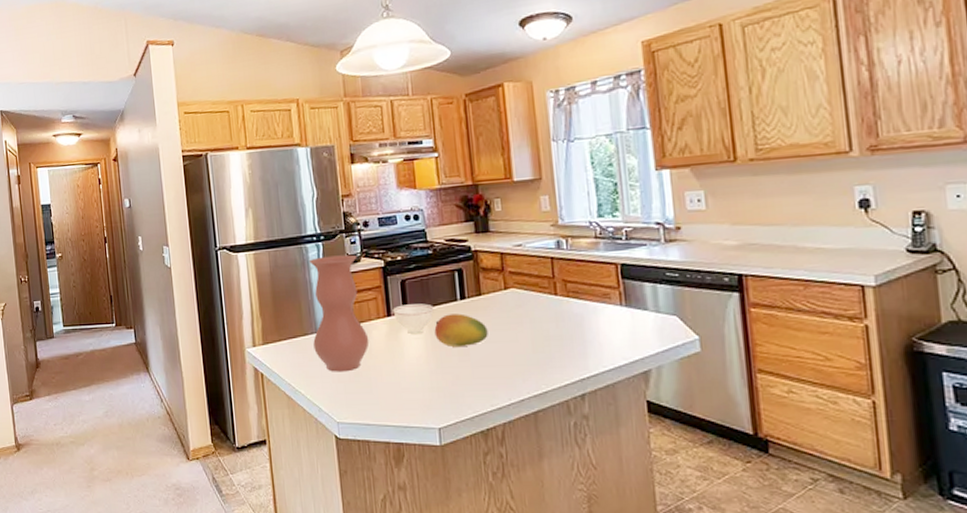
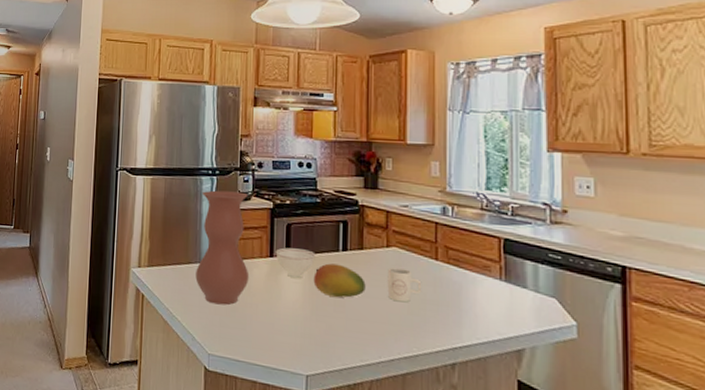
mug: none [508,309,545,342] -> present [387,268,422,303]

